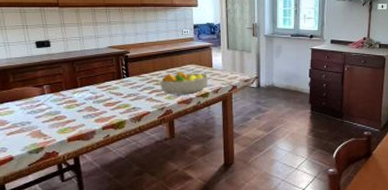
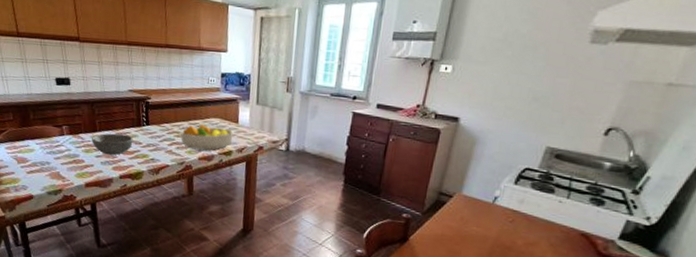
bowl: none [73,88,114,109] -> present [92,133,133,155]

